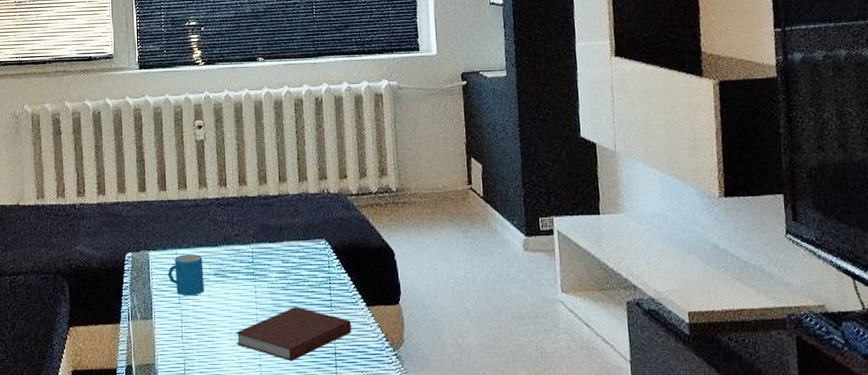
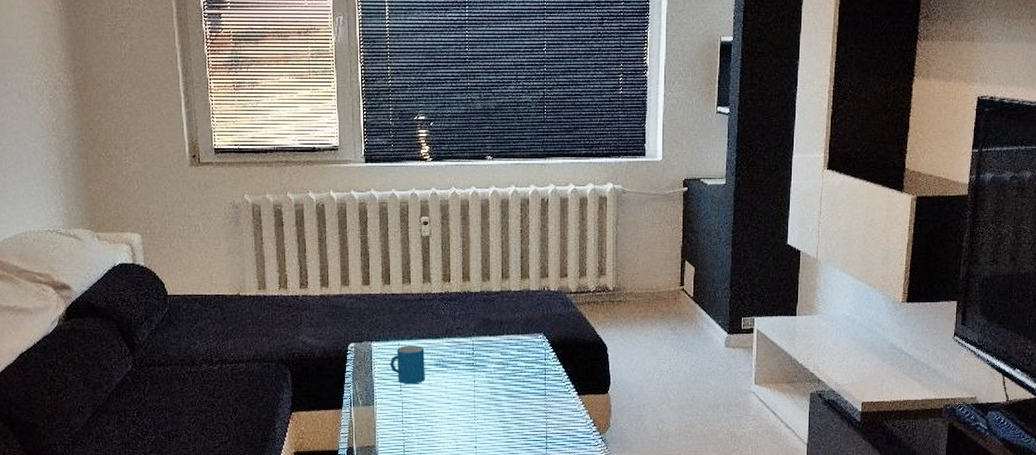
notebook: present [235,307,352,361] -> none [453,395,563,444]

